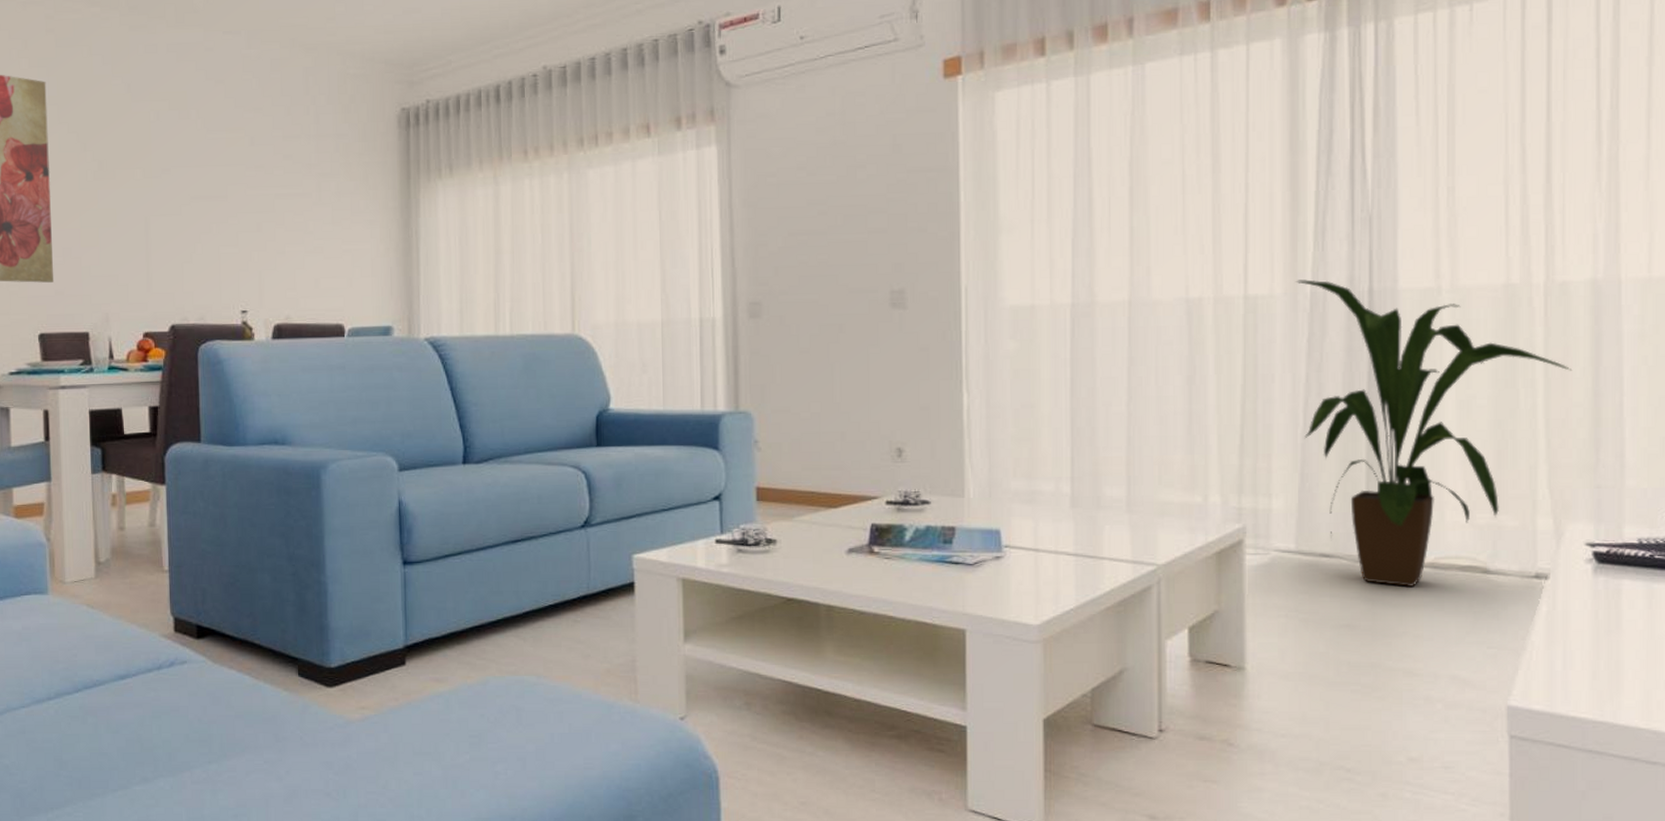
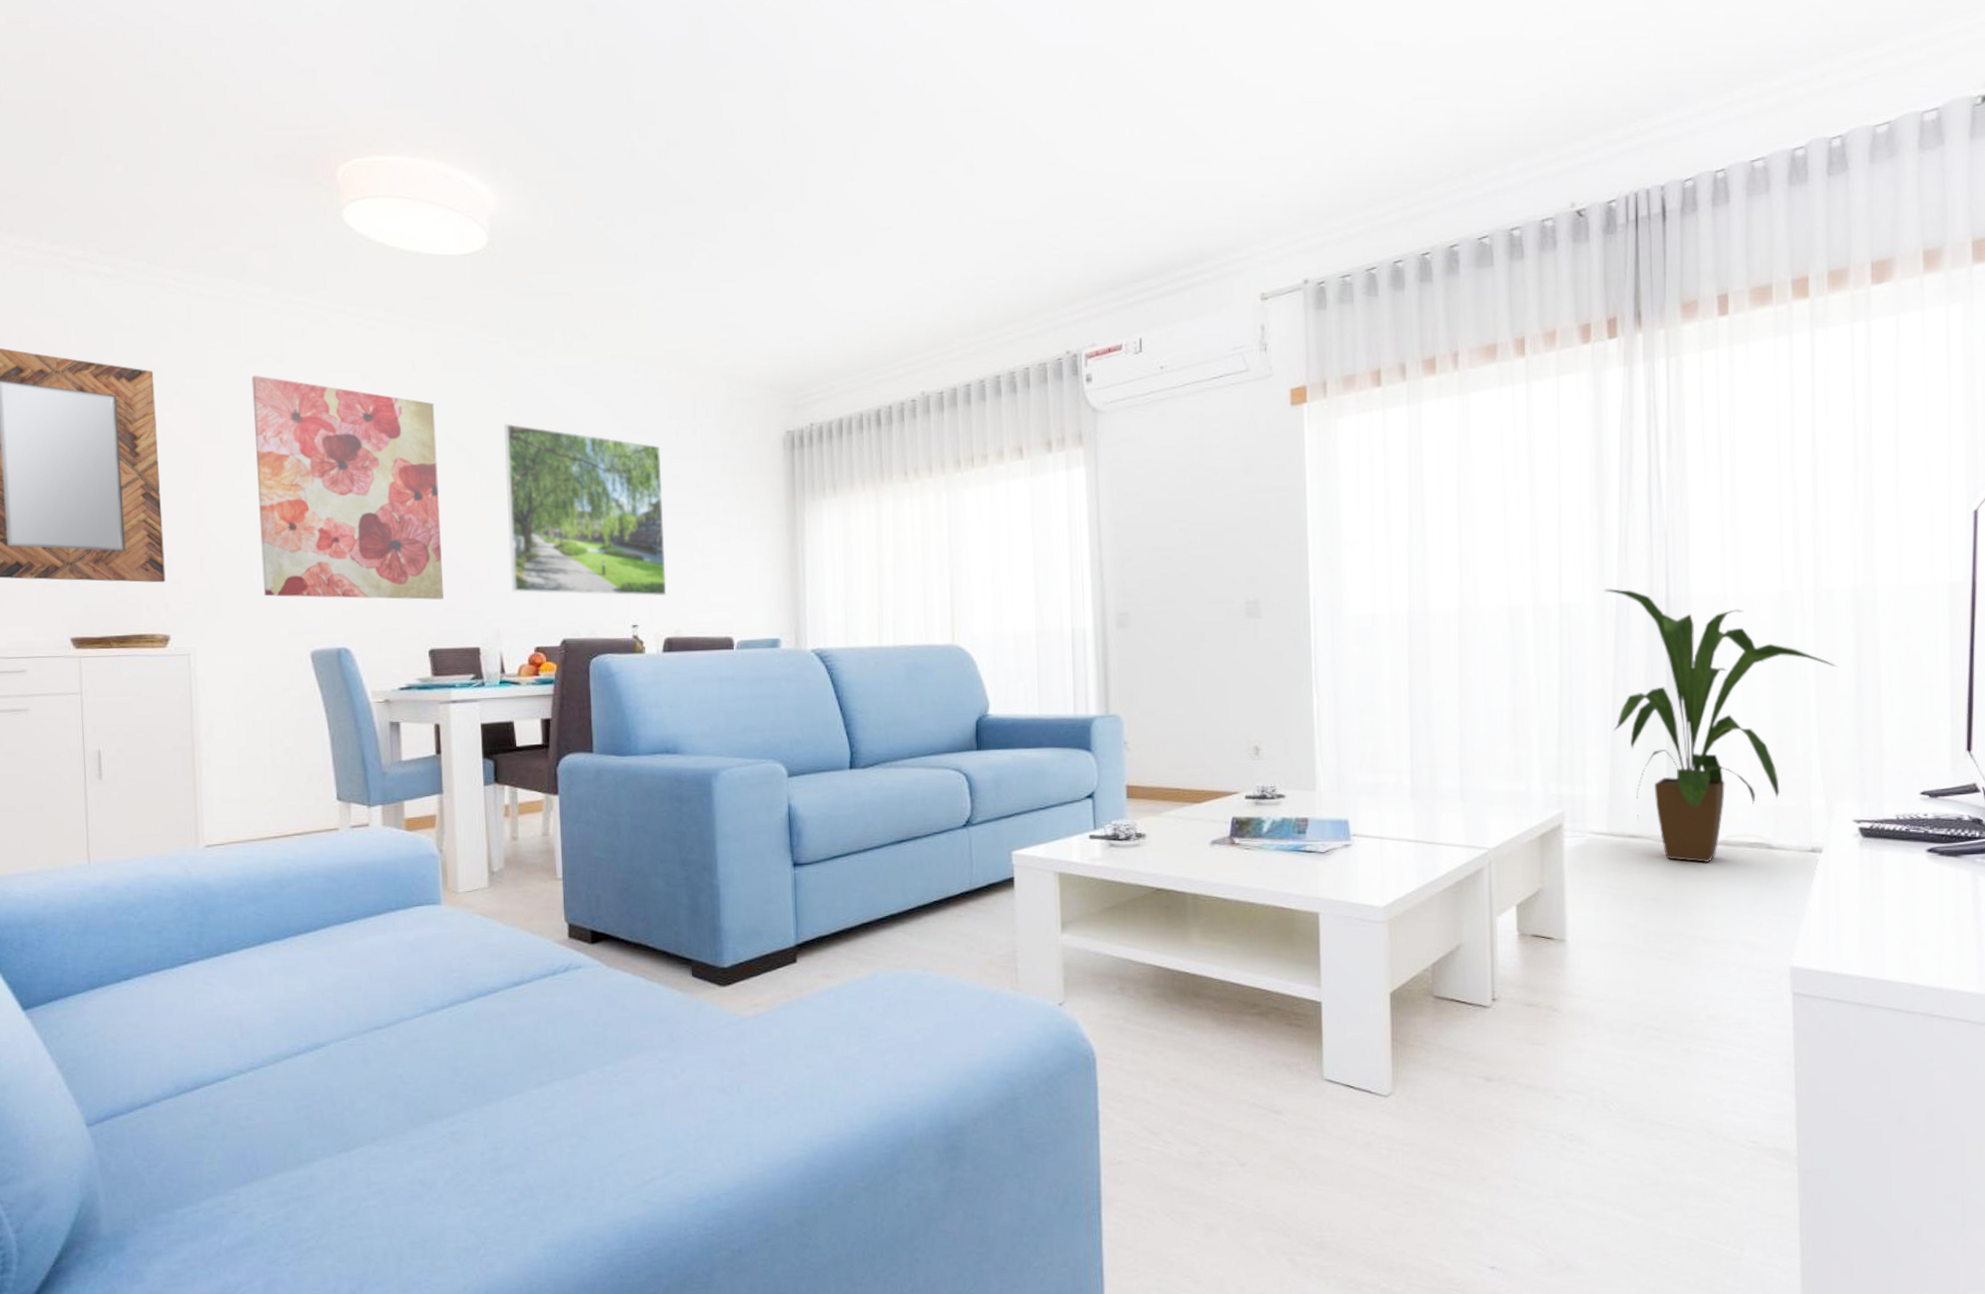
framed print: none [114,102,277,281] -> present [504,423,667,597]

